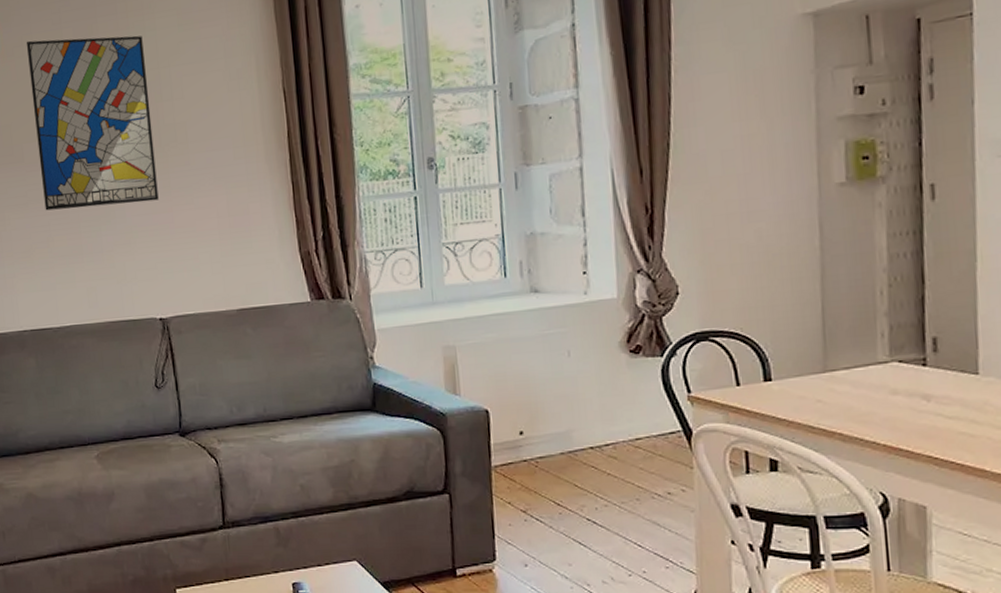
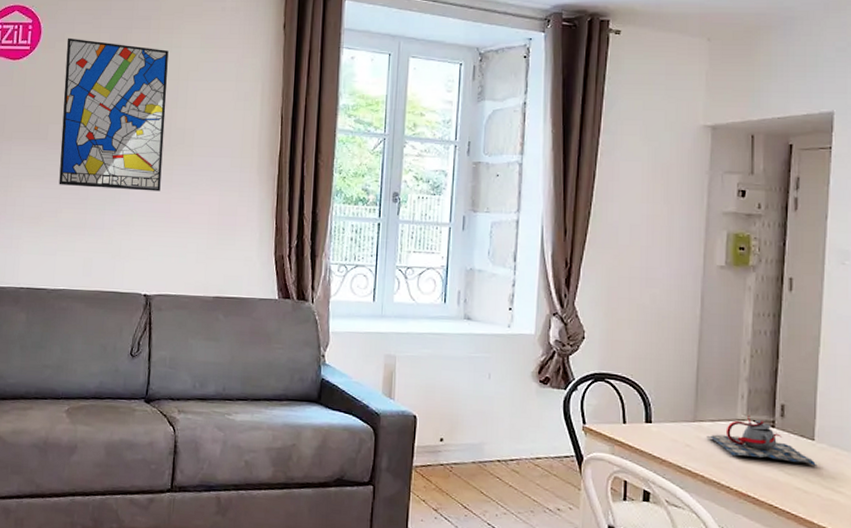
teapot: none [841,356,985,406] -> present [706,416,818,466]

